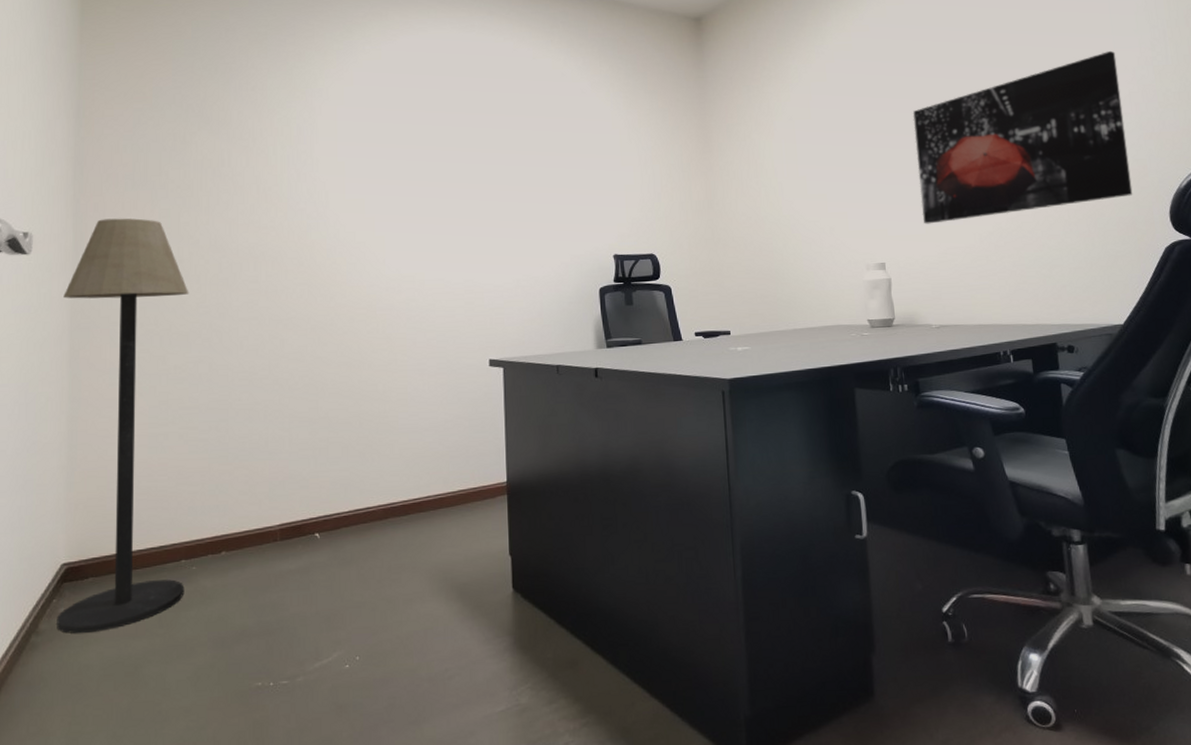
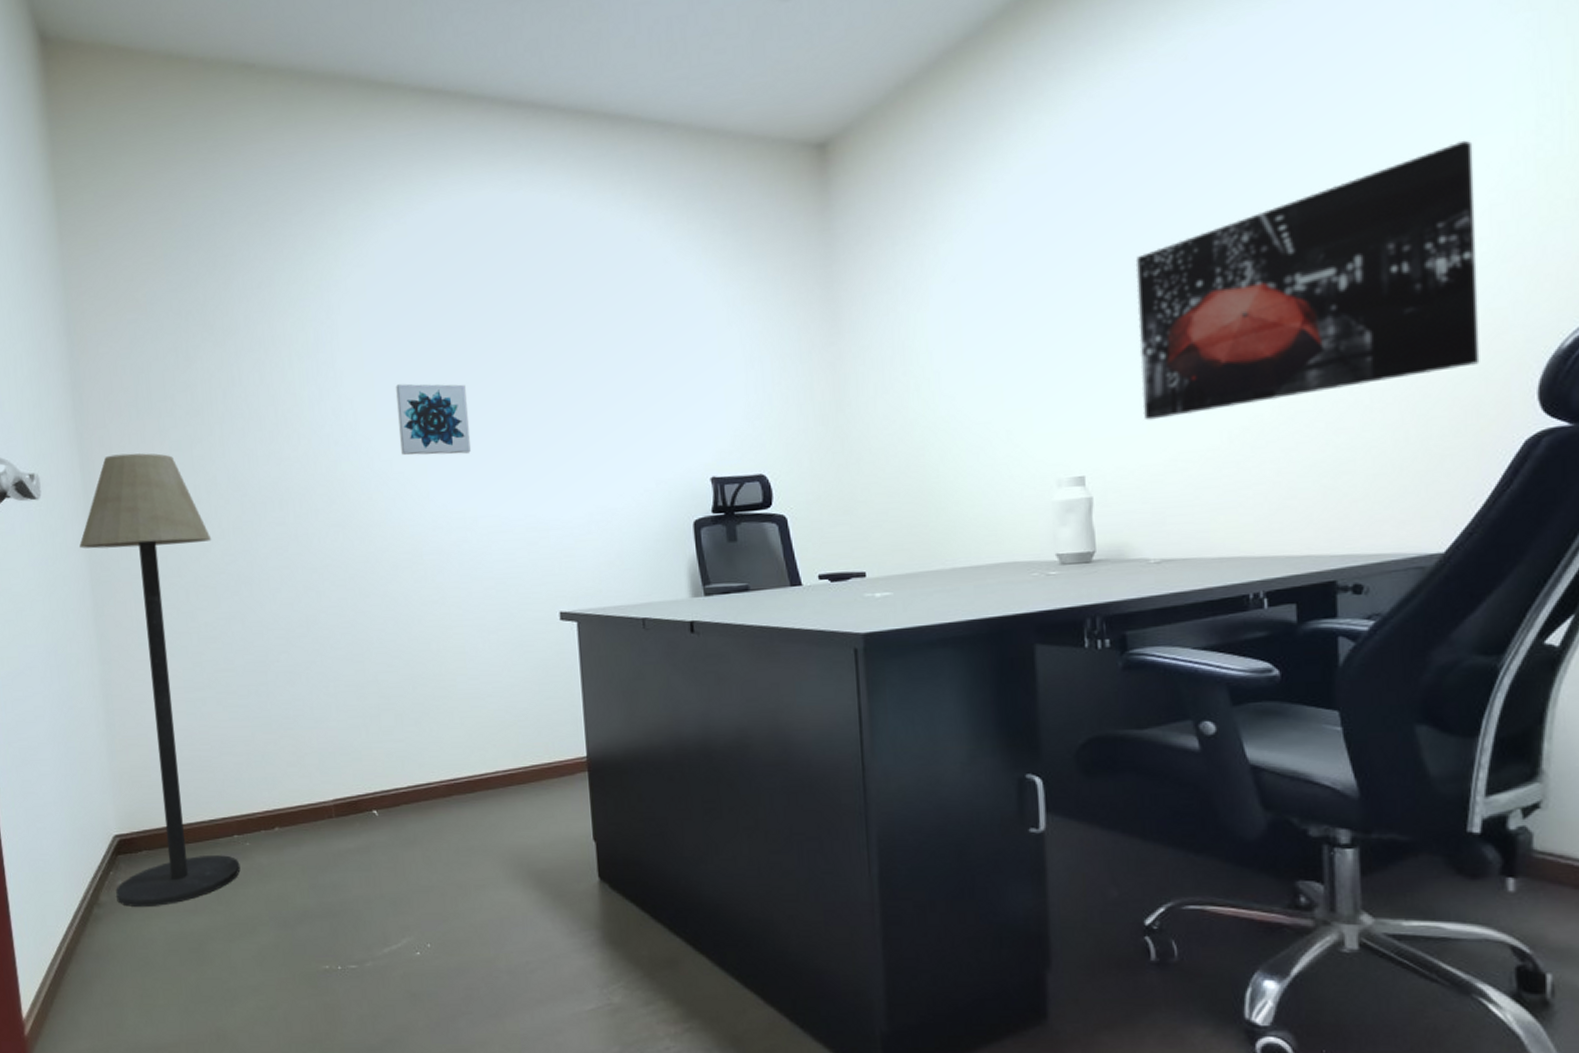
wall art: none [363,172,422,230] -> present [396,383,471,455]

